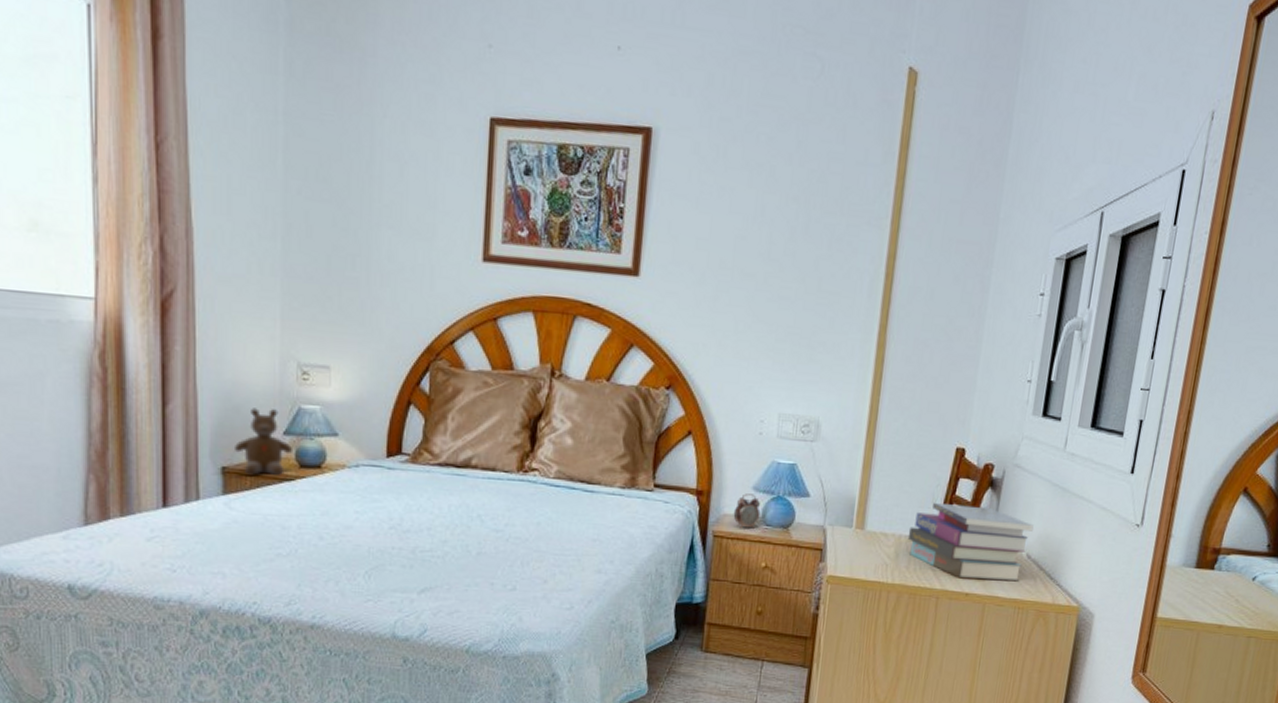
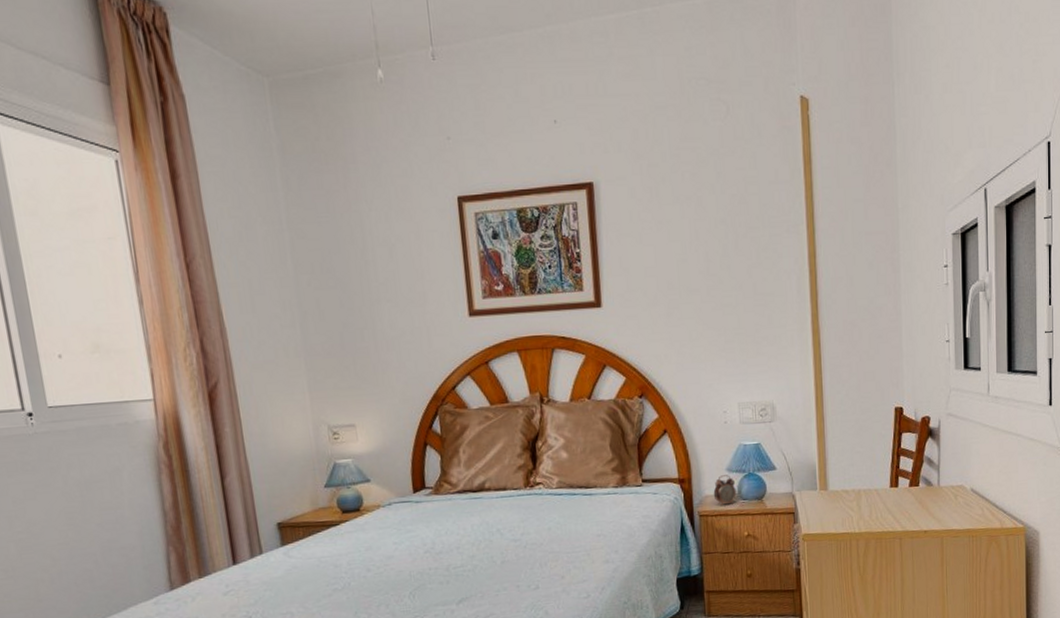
stuffed bear: present [233,408,294,475] -> none [284,468,335,526]
books: present [907,502,1034,582] -> none [866,454,973,519]

